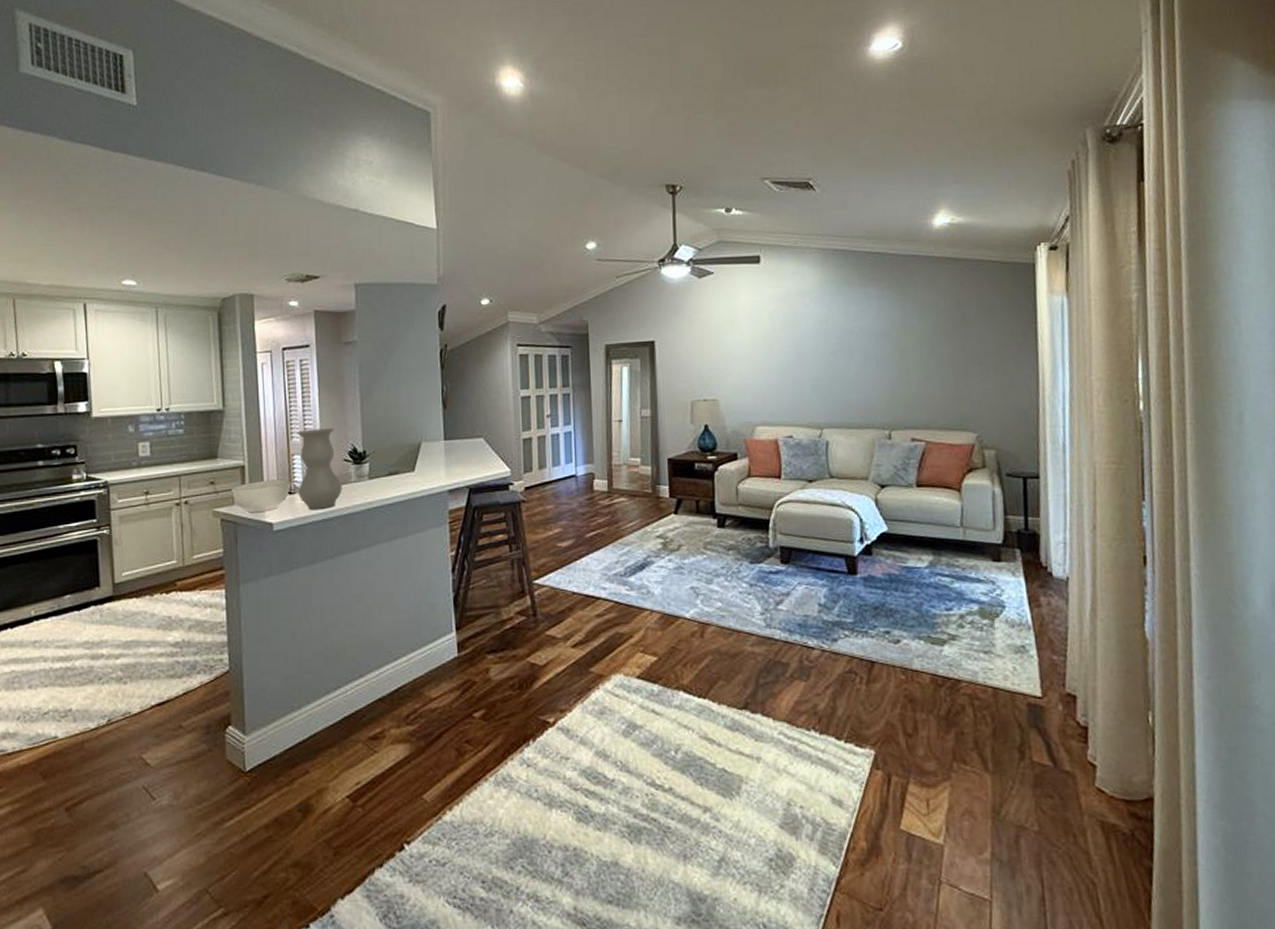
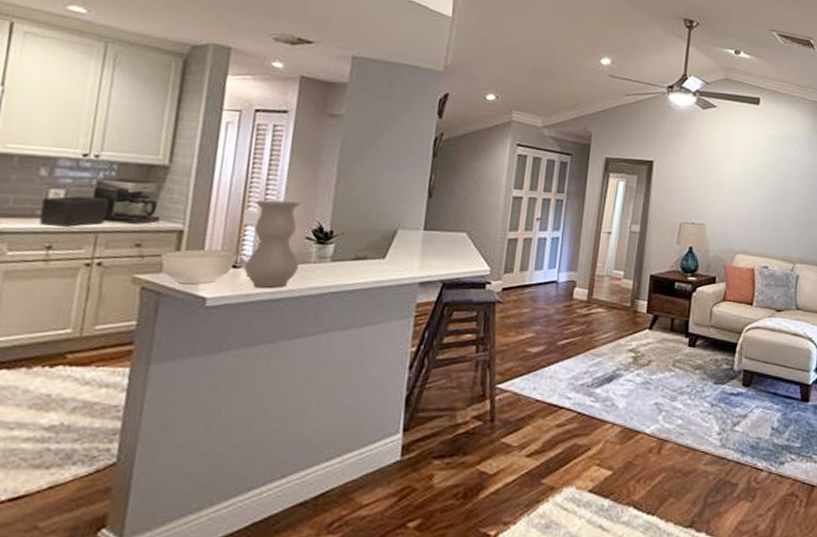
toaster: none [134,445,183,474] -> present [39,195,108,228]
coffee maker: none [170,425,225,466] -> present [92,177,161,224]

